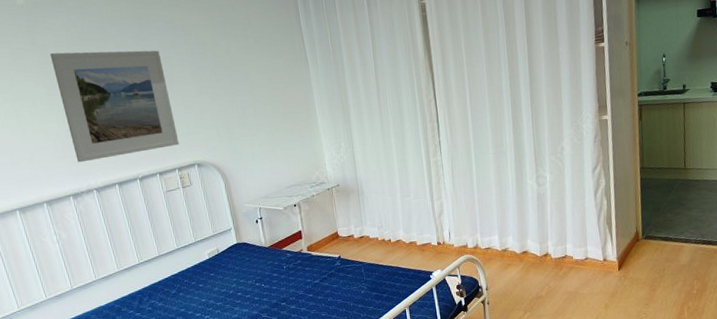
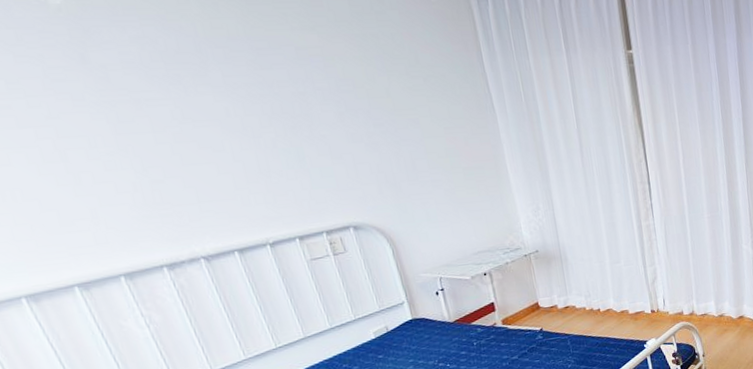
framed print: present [50,50,179,163] -> none [113,76,326,224]

